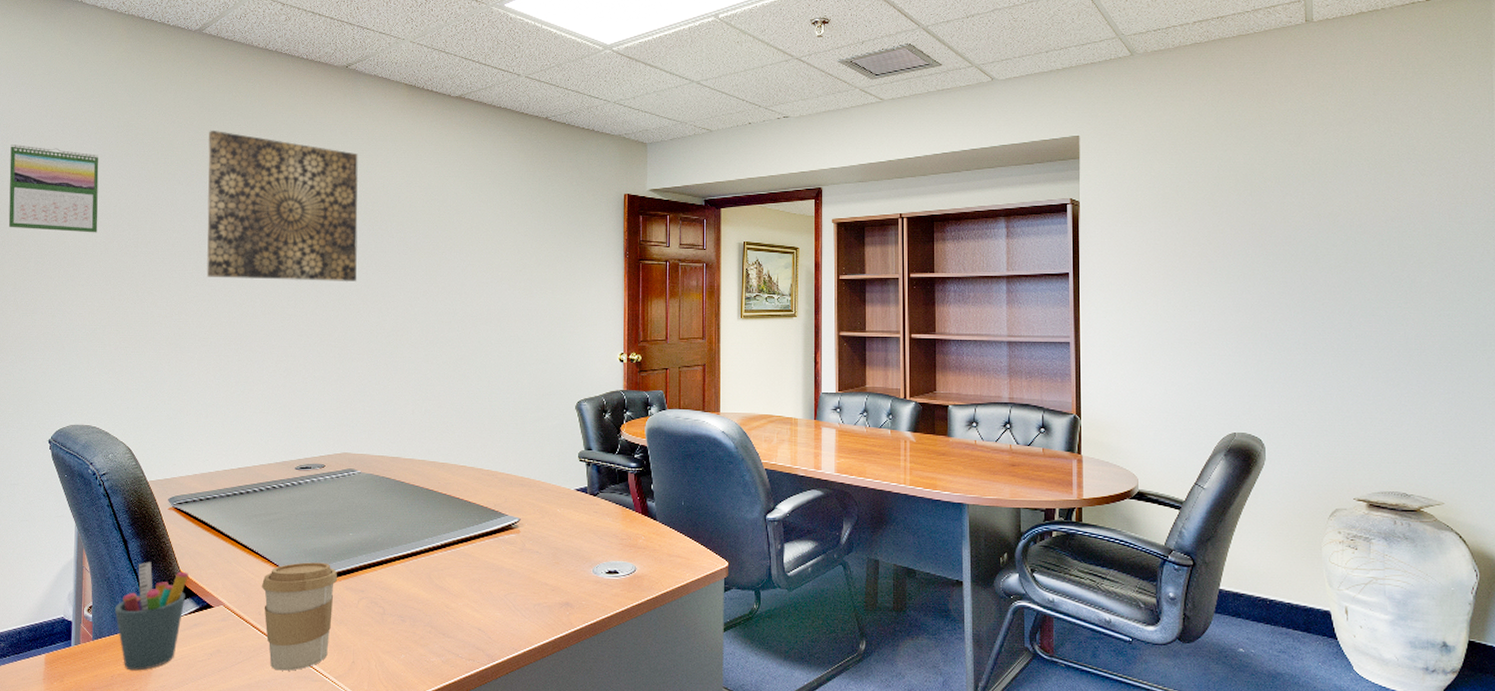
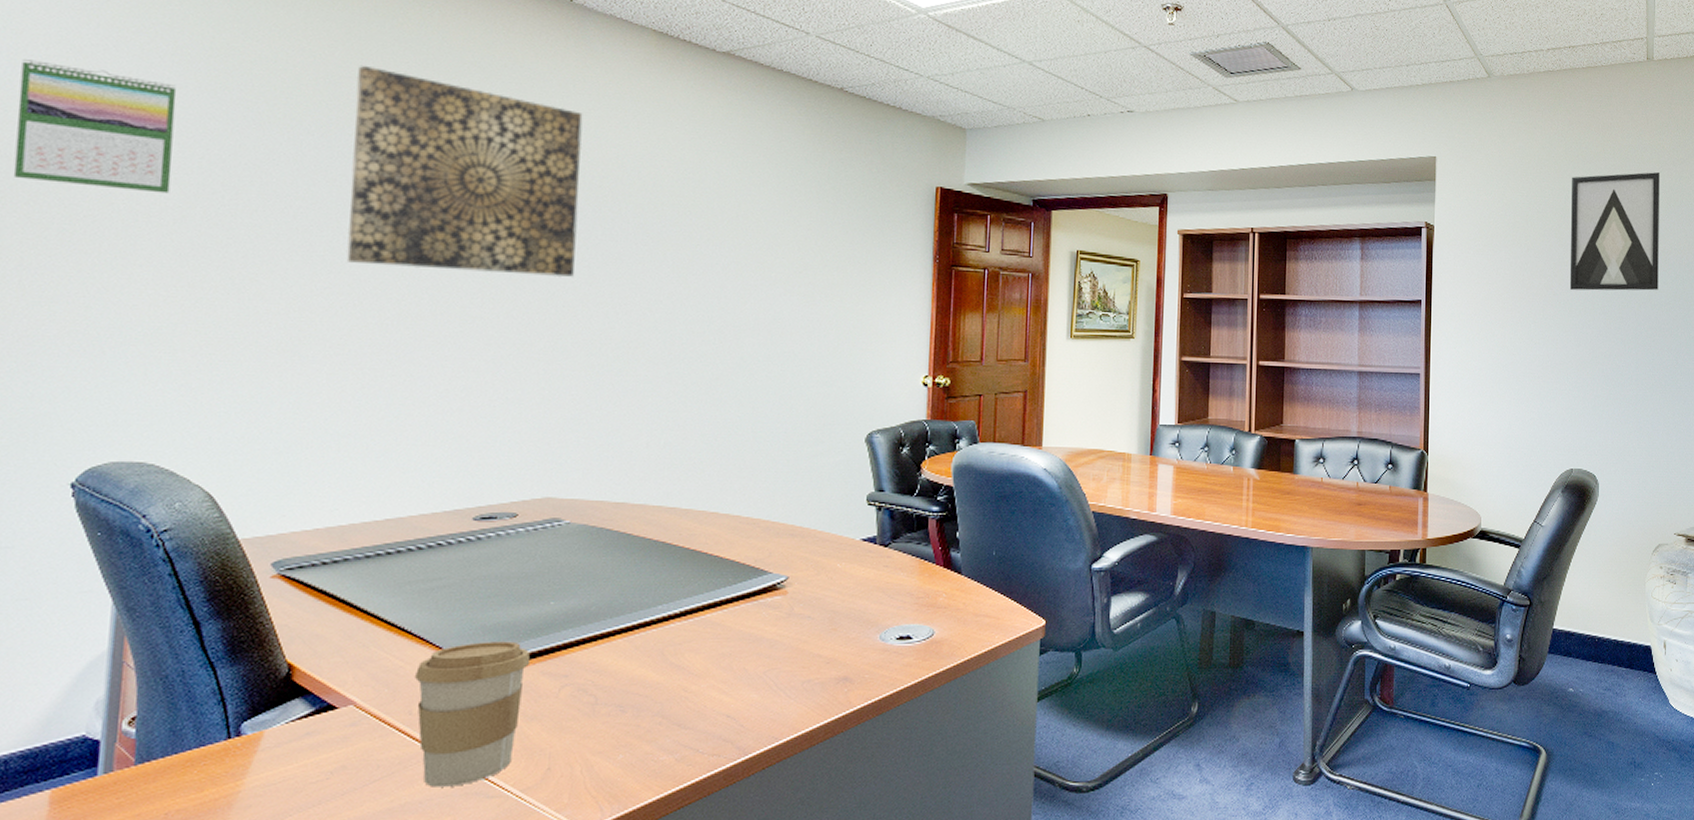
pen holder: present [114,562,189,671] -> none [174,651,300,803]
wall art: none [1225,134,1327,258] -> present [1569,172,1659,291]

